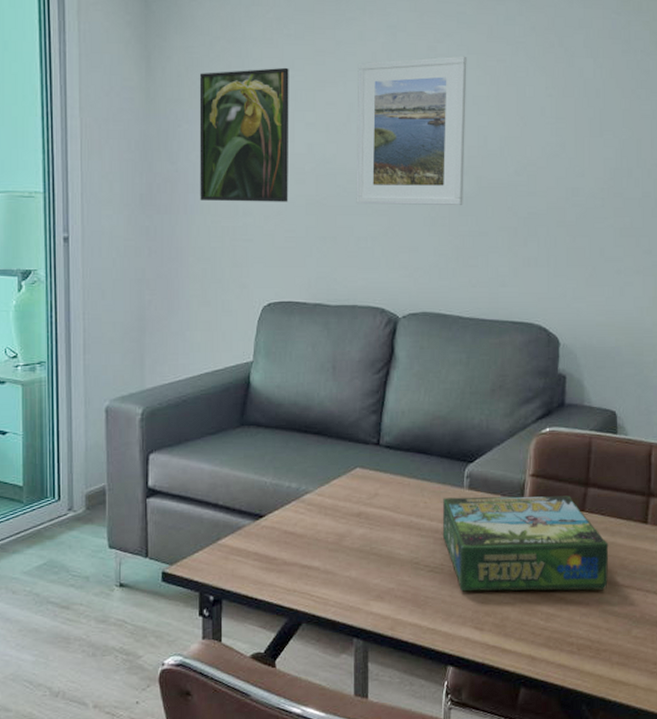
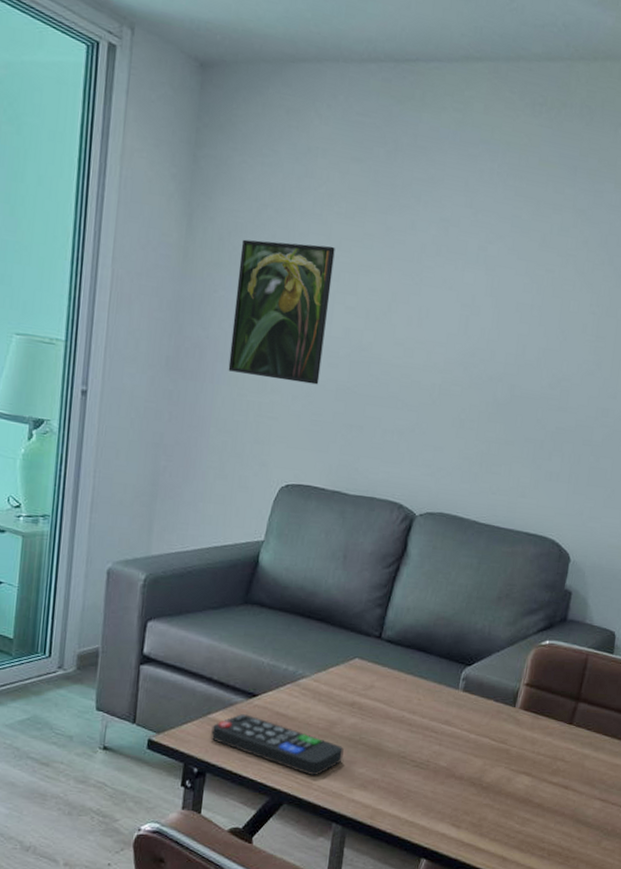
remote control: none [223,536,356,592] -> present [211,714,344,776]
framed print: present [356,55,467,205] -> none [387,252,516,411]
board game: present [442,496,609,592] -> none [432,697,591,801]

